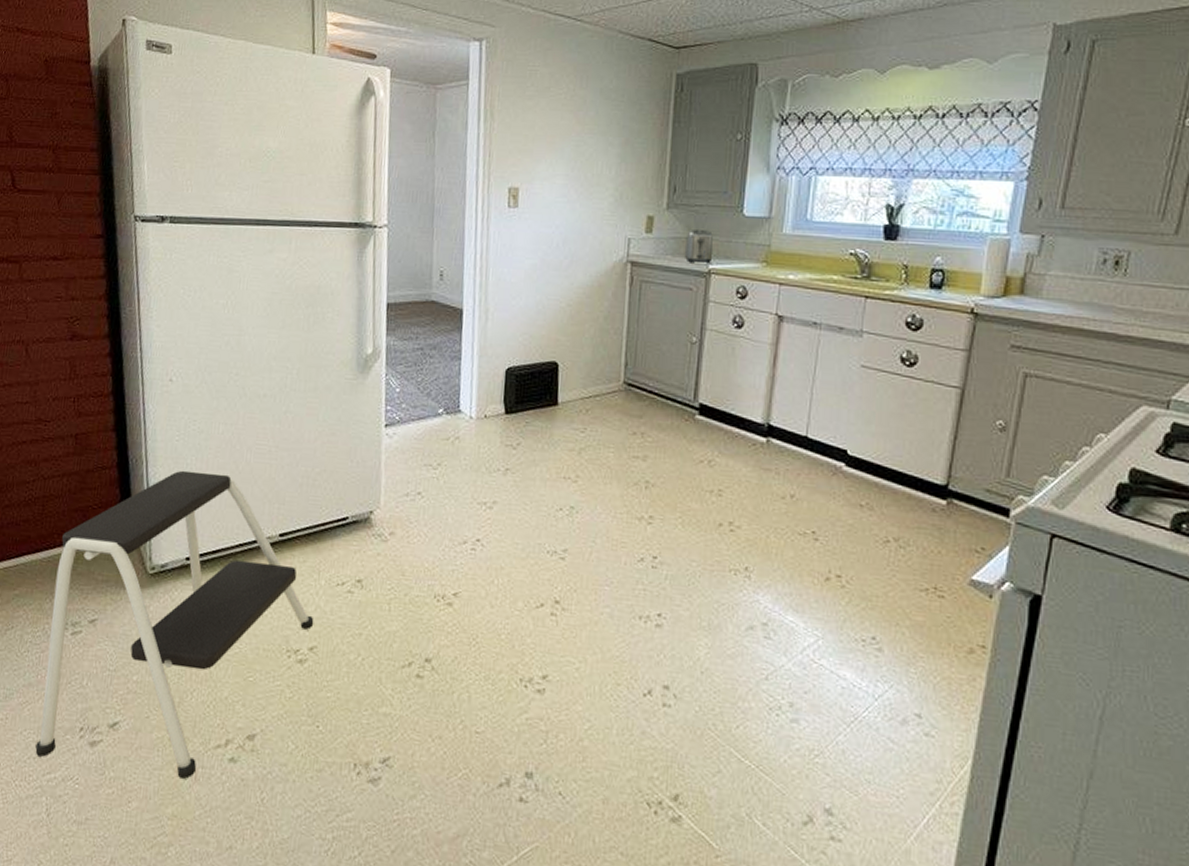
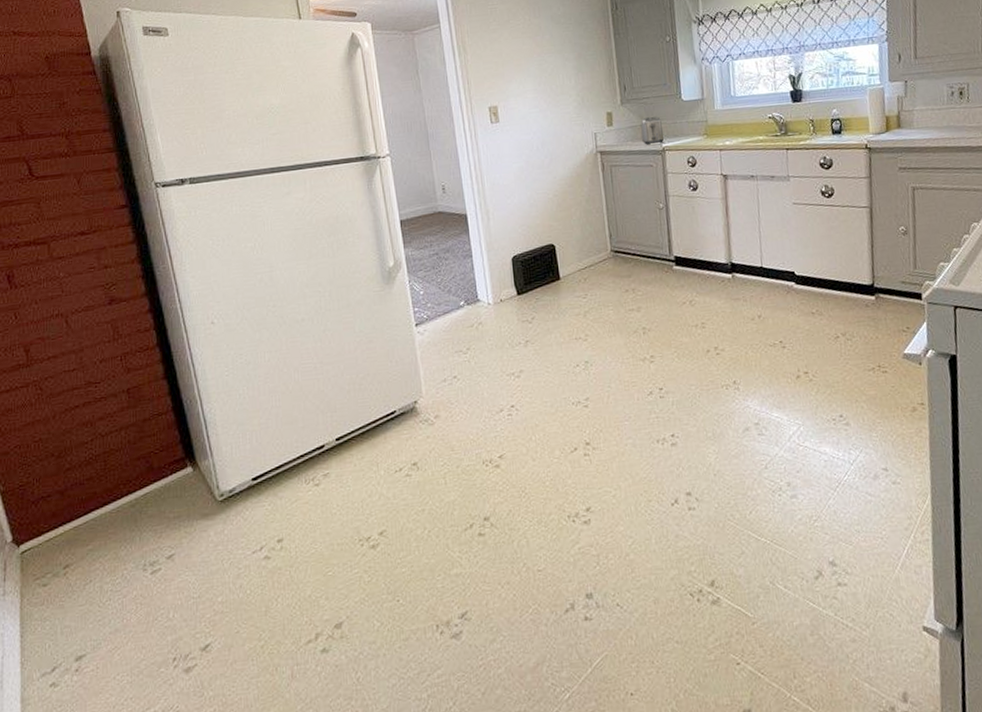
step stool: present [35,470,314,779] -> none [128,396,380,696]

